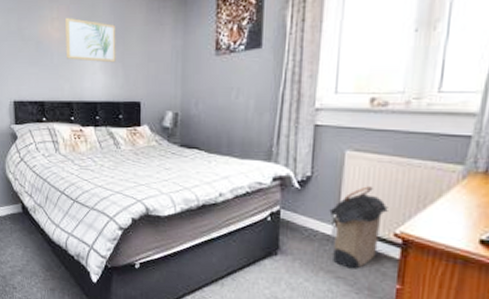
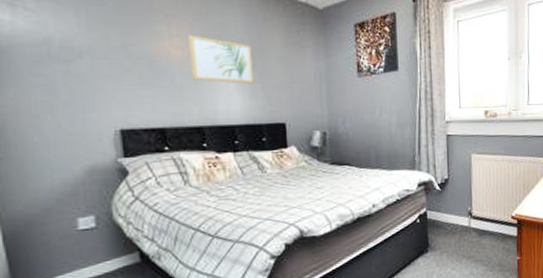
laundry hamper: present [329,186,388,269] -> none [465,181,505,252]

